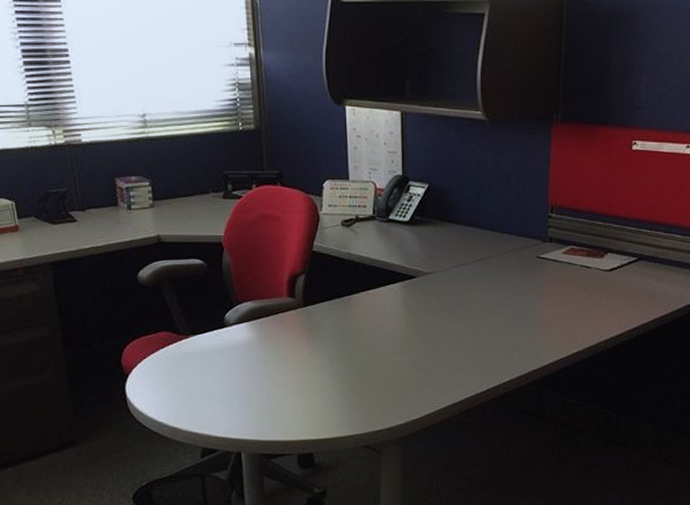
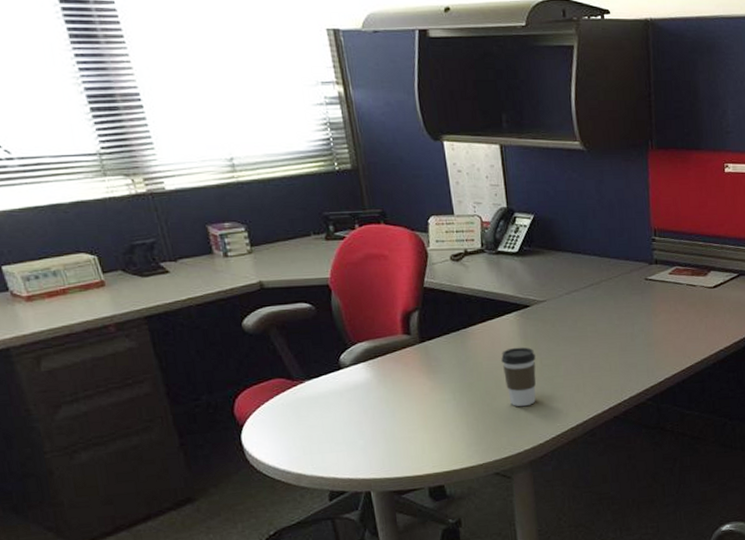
coffee cup: none [382,318,417,380] -> present [501,347,536,407]

